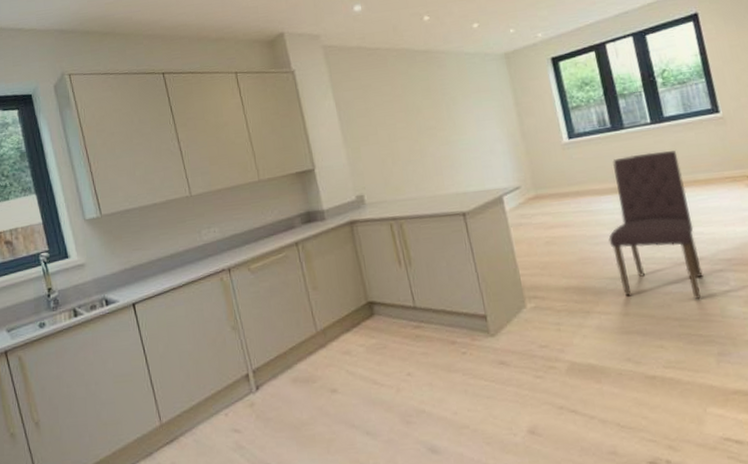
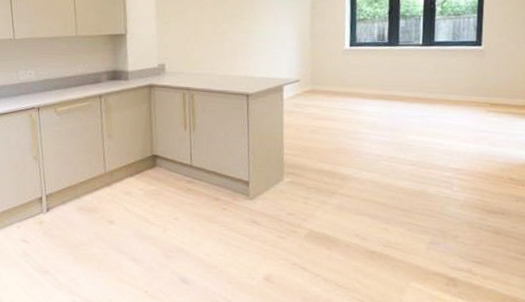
dining chair: present [608,150,703,299] -> none [363,70,438,197]

